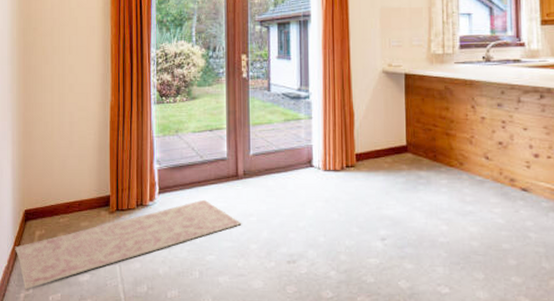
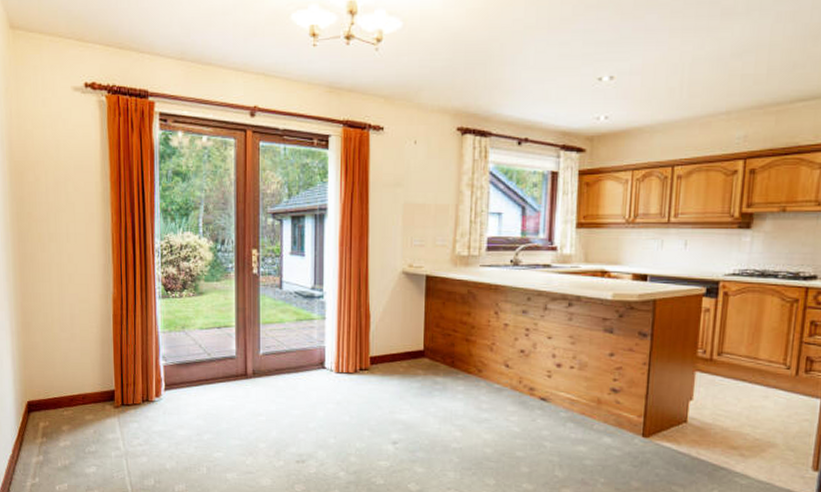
rug: present [15,199,242,290] -> none [19,397,251,479]

